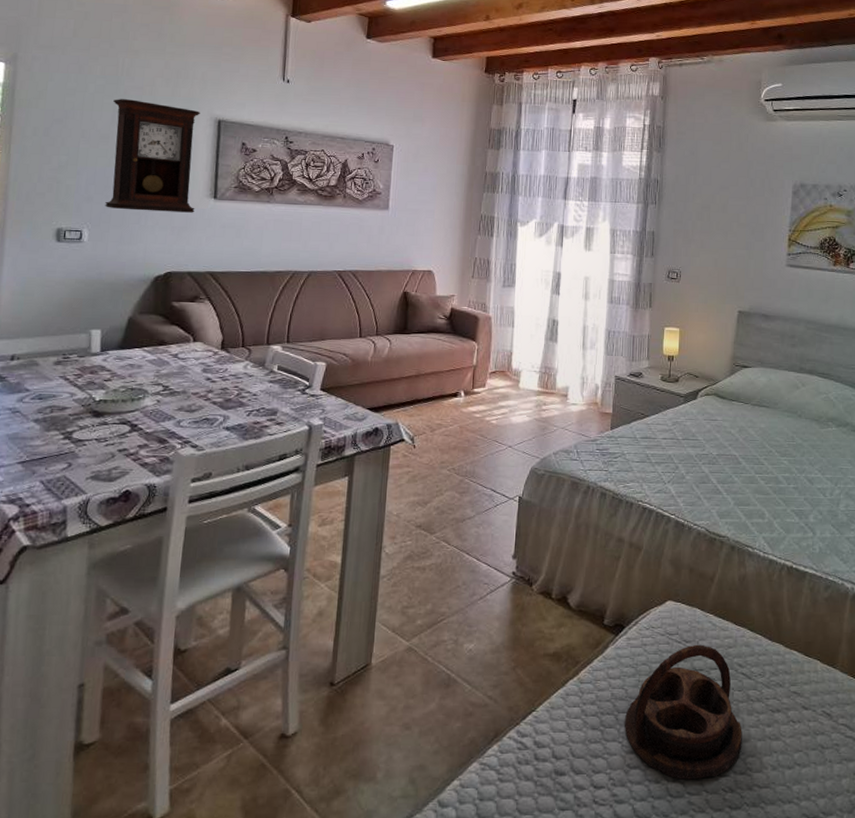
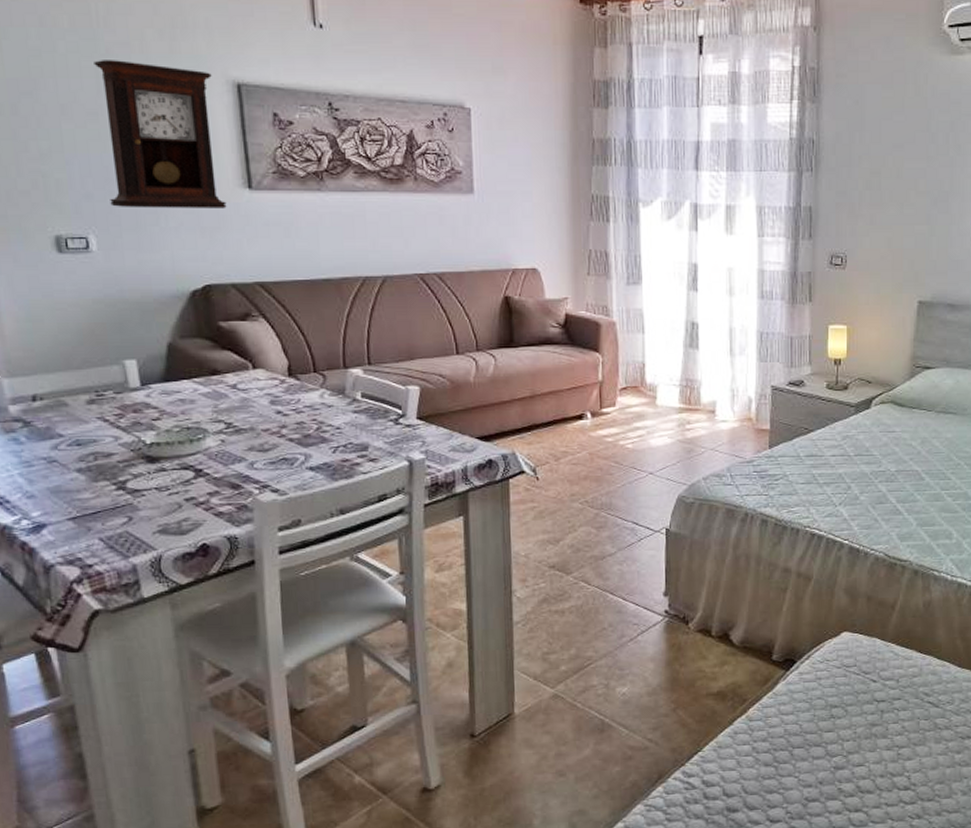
serving tray: present [625,644,742,780] -> none [801,675,930,809]

